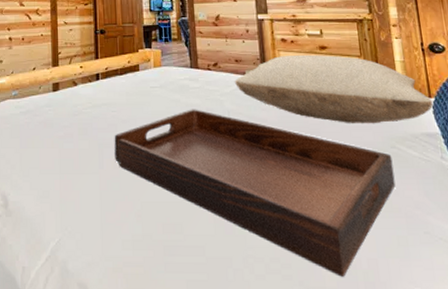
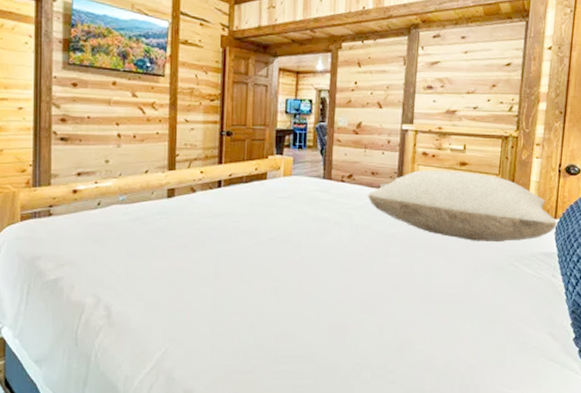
serving tray: present [114,109,396,277] -> none [232,222,508,380]

